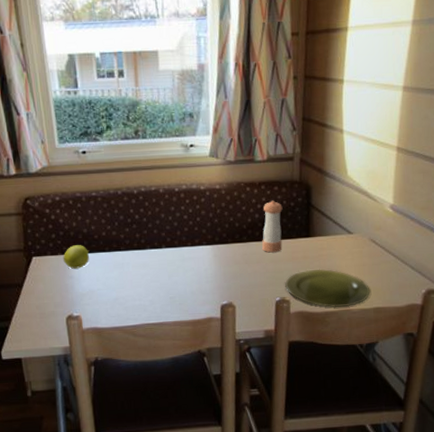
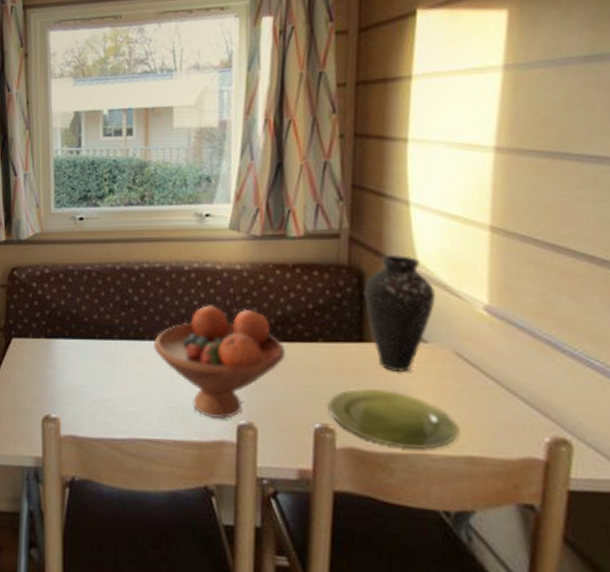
apple: present [63,245,90,269] -> none [46,328,77,357]
fruit bowl: none [154,218,255,303] -> present [154,305,286,419]
pepper shaker: present [262,200,283,253] -> none [296,288,325,360]
vase: none [310,171,359,256] -> present [364,254,435,372]

